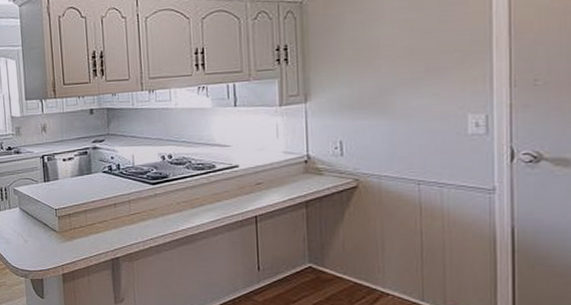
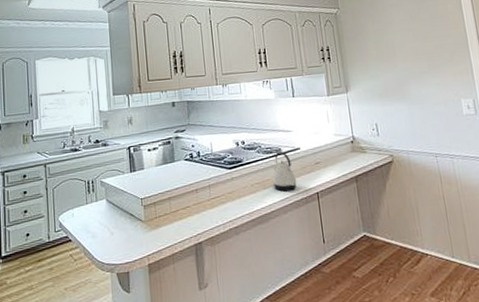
kettle: none [202,168,232,212] -> present [272,151,297,192]

